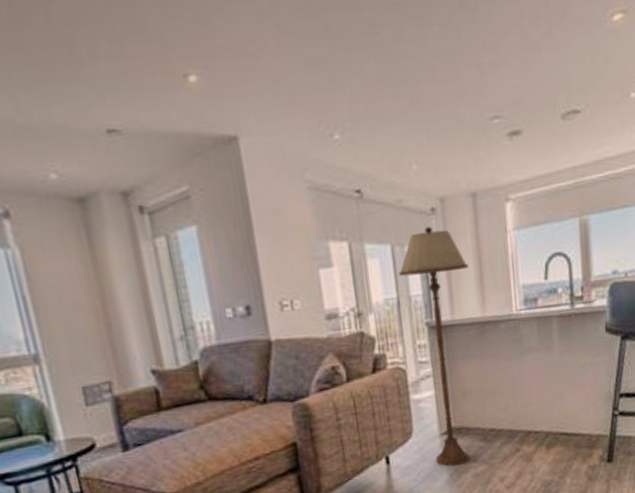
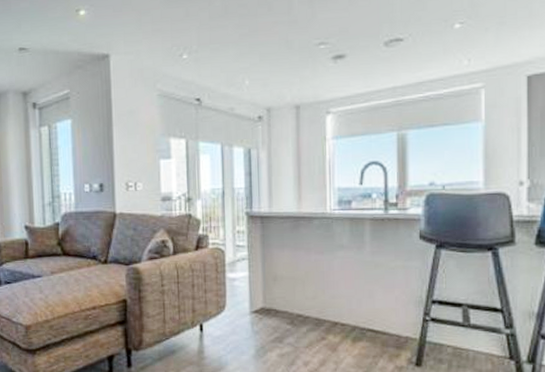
floor lamp: present [399,227,470,467] -> none [226,132,288,343]

